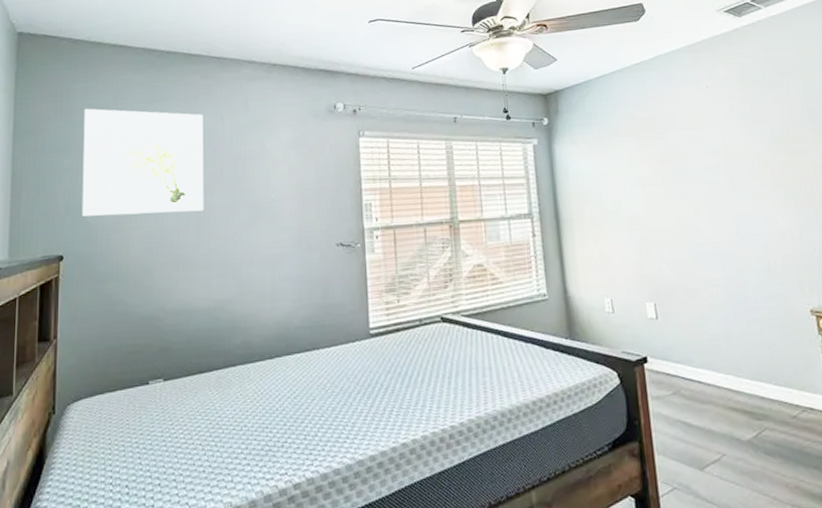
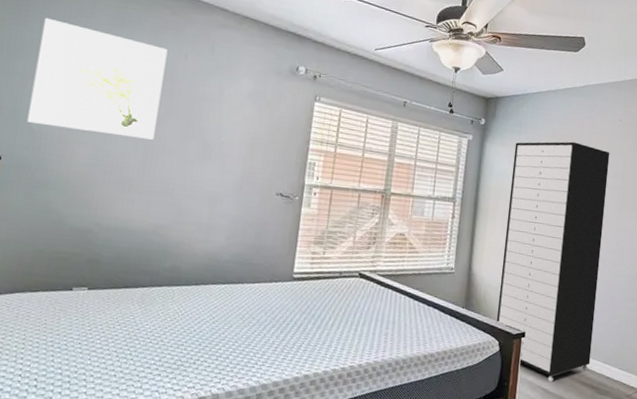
storage cabinet: none [588,123,736,414] -> present [496,141,610,383]

